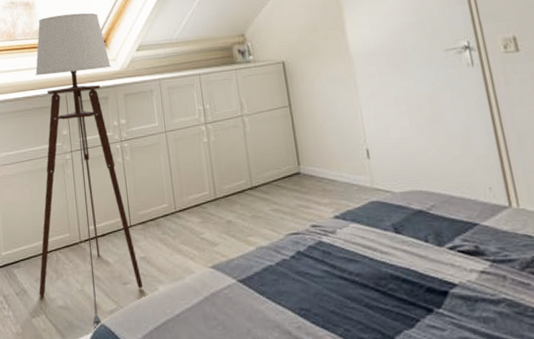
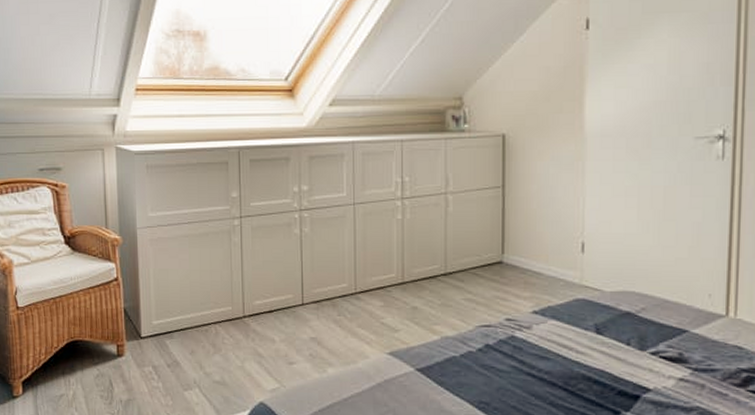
floor lamp: present [35,12,143,327] -> none [193,52,311,404]

